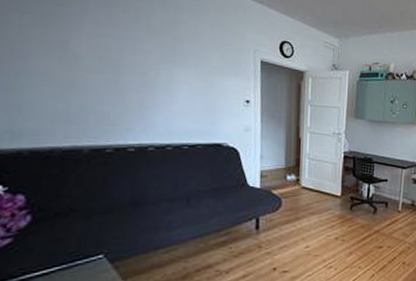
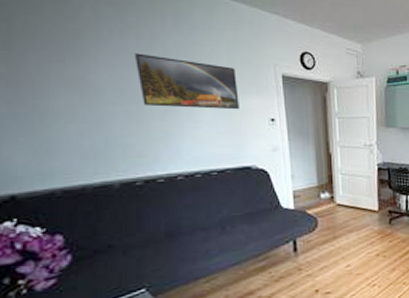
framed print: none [118,25,217,89] -> present [134,53,239,110]

